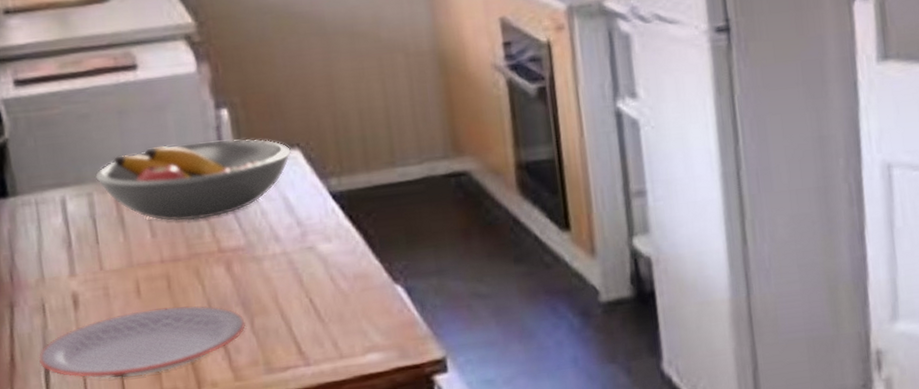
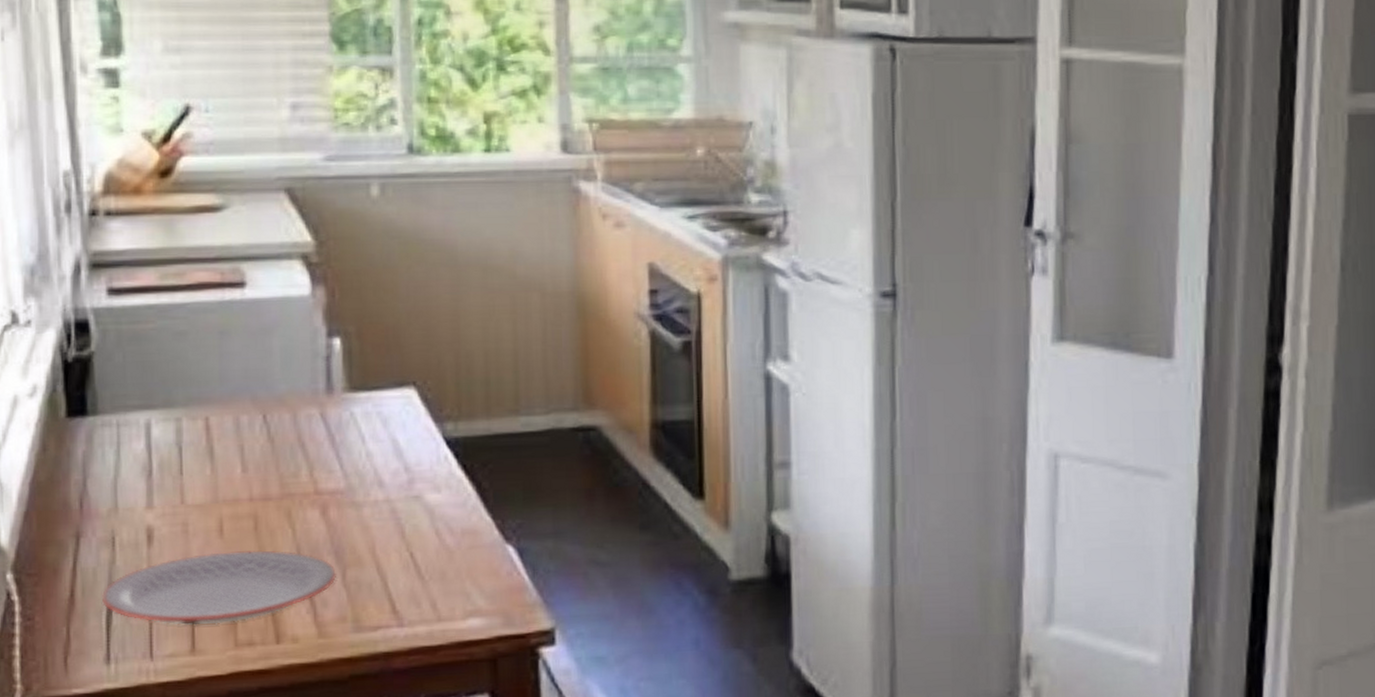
fruit bowl: present [95,138,292,221] -> none [187,371,407,457]

